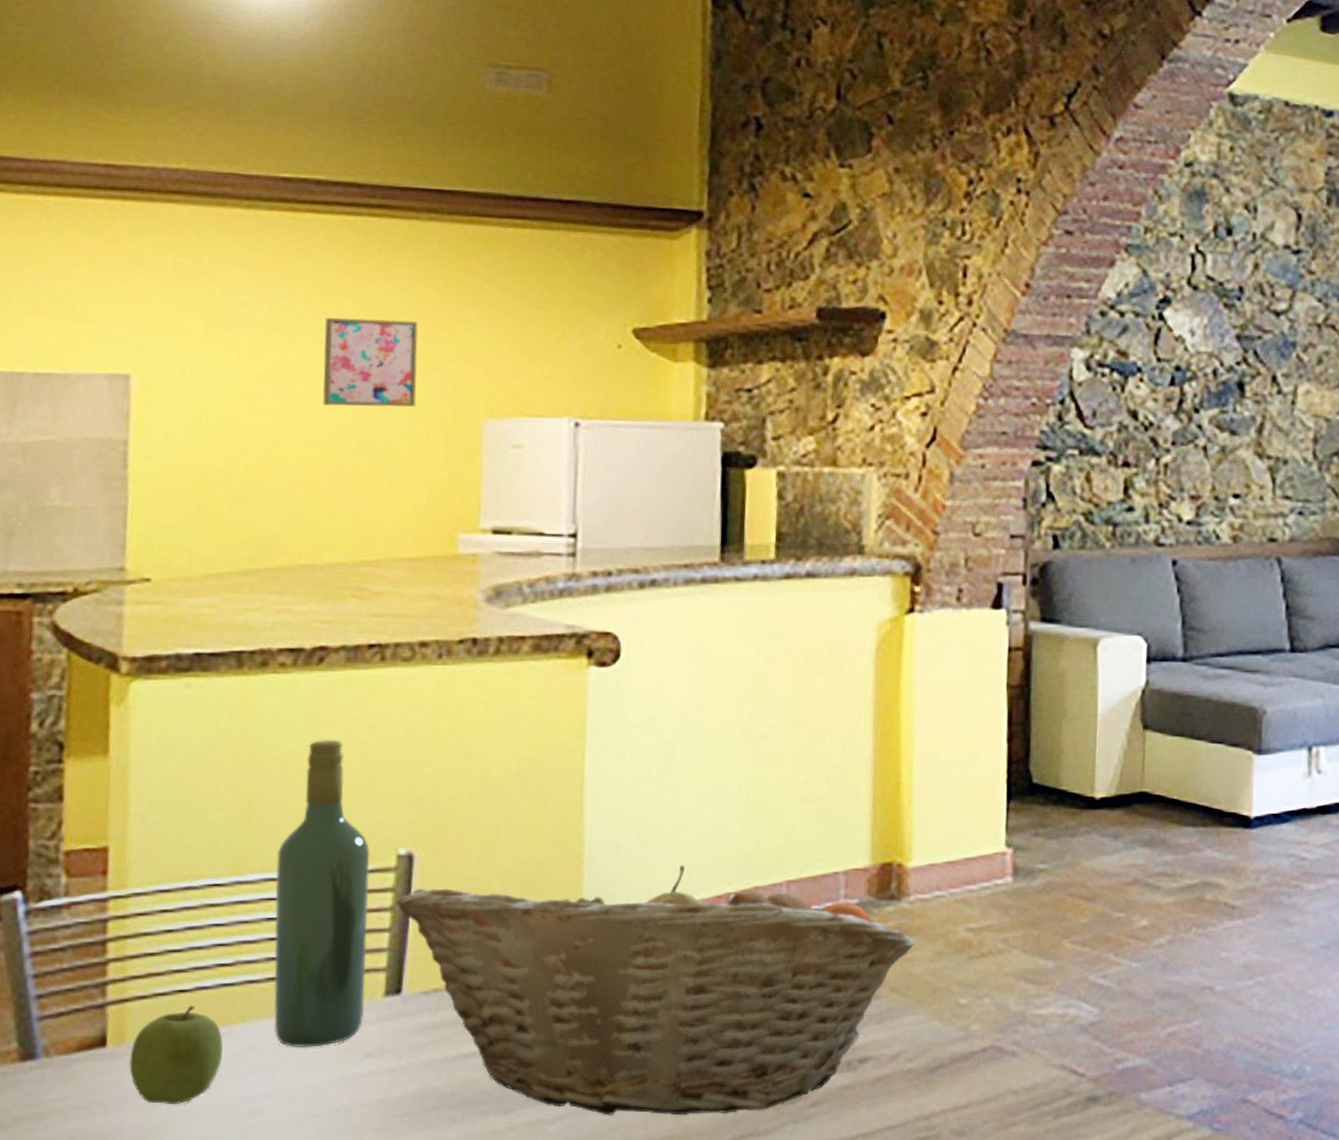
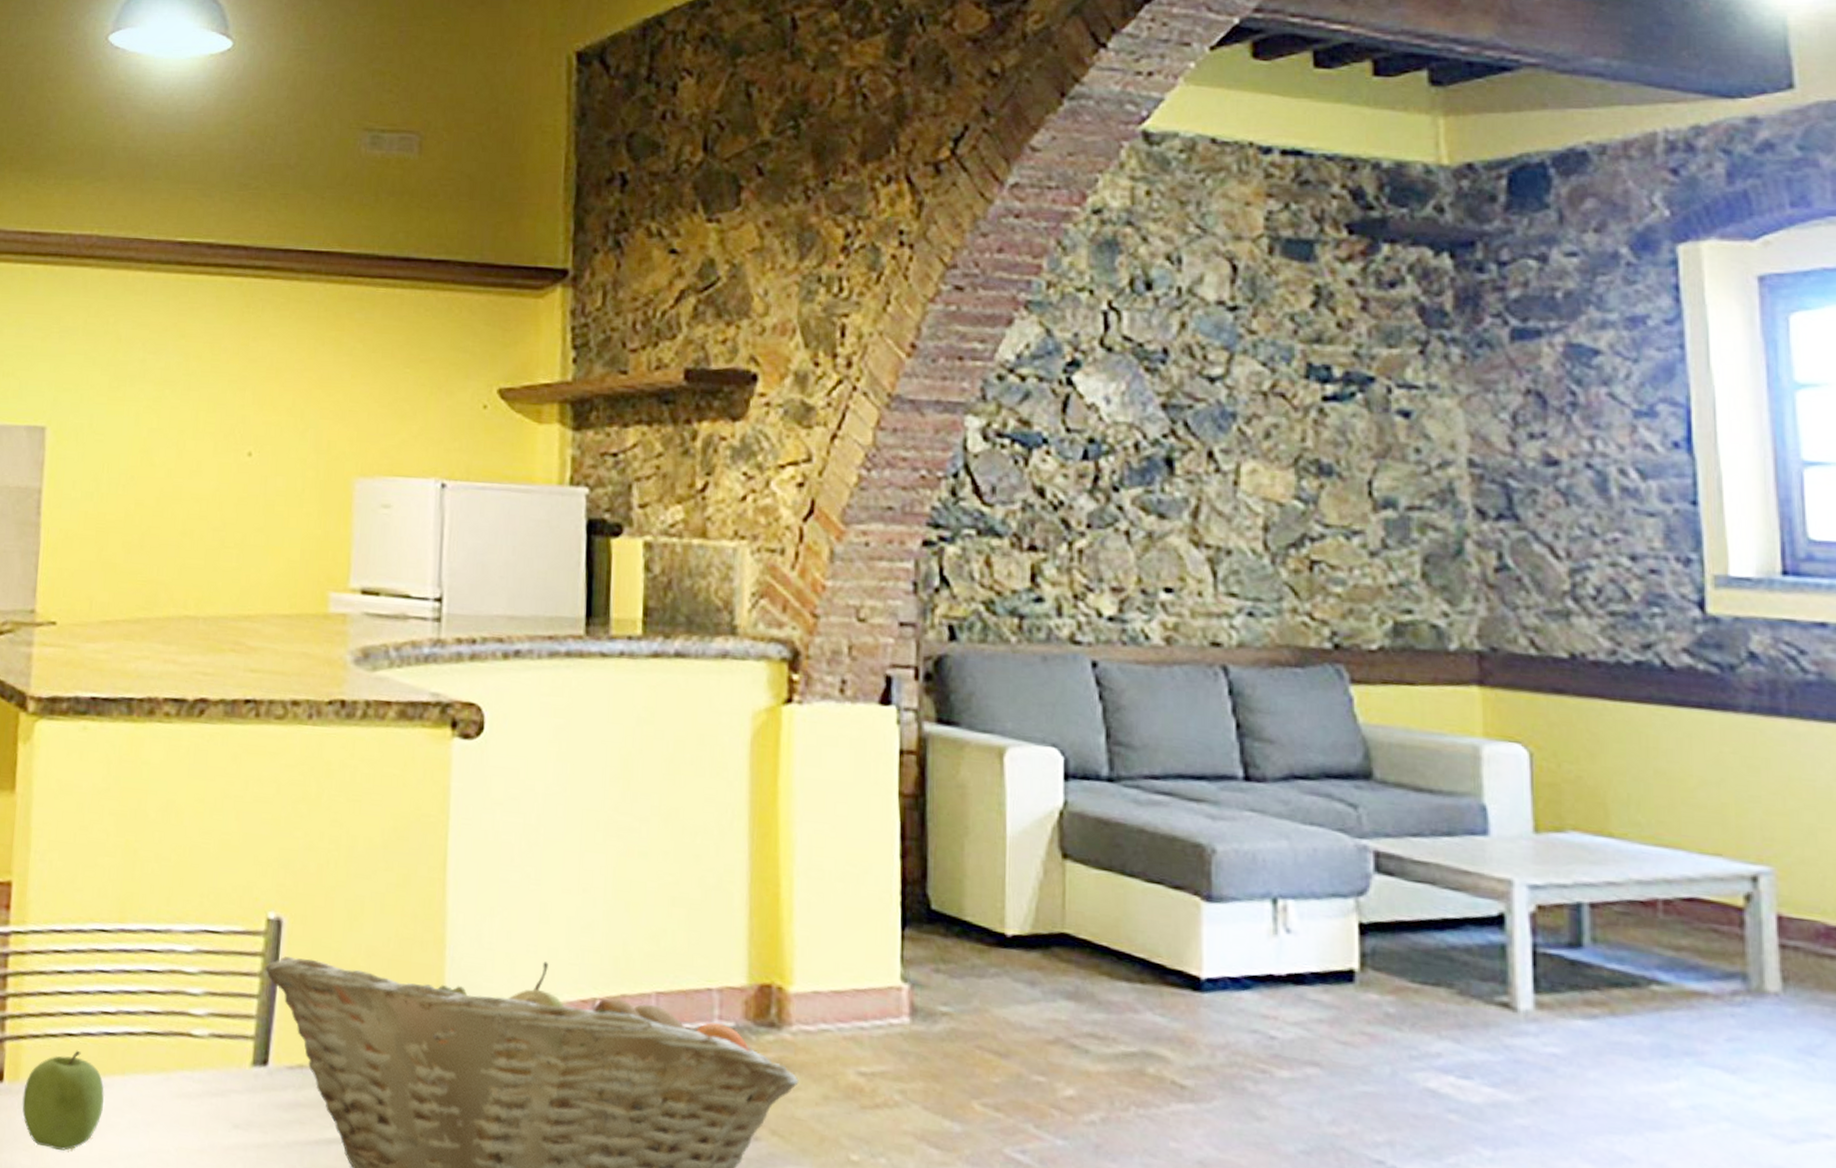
wine bottle: present [273,740,370,1047] -> none [149,793,242,1111]
wall art: present [322,317,418,407] -> none [209,374,296,464]

